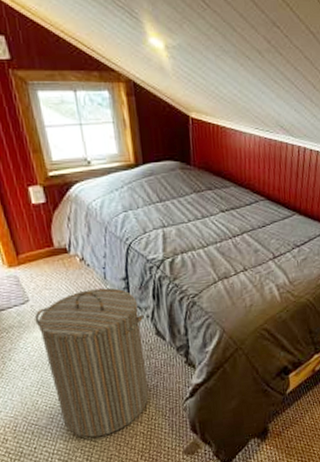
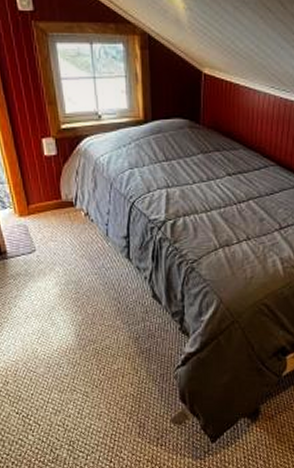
laundry hamper: present [34,287,149,437] -> none [39,245,142,392]

